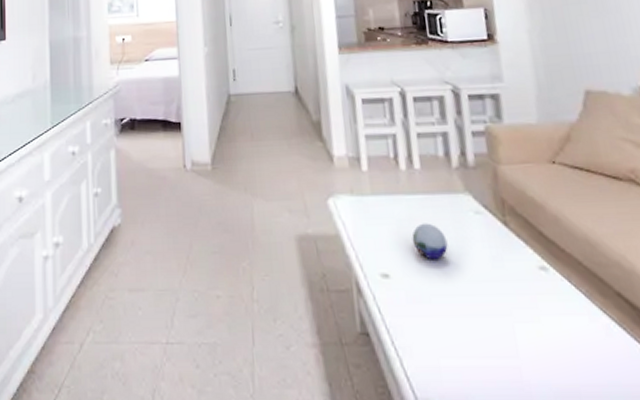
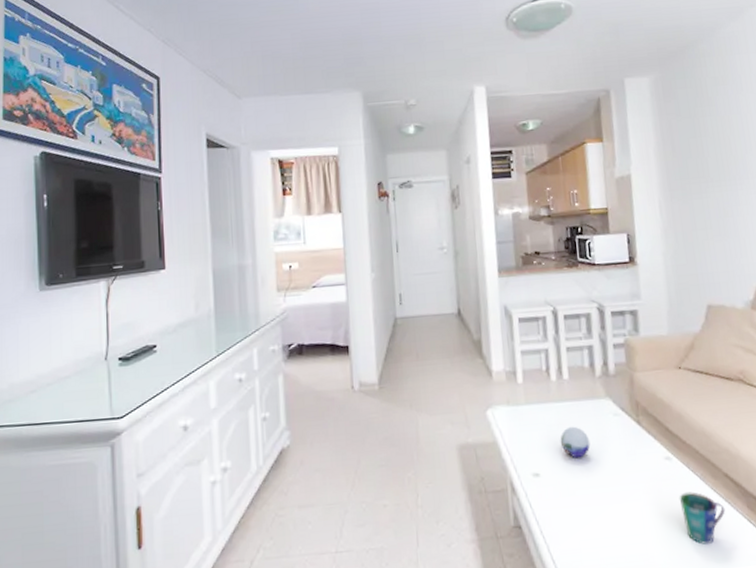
cup: none [559,311,620,377] -> present [679,491,726,545]

